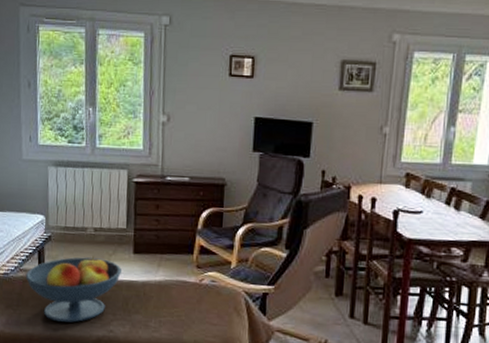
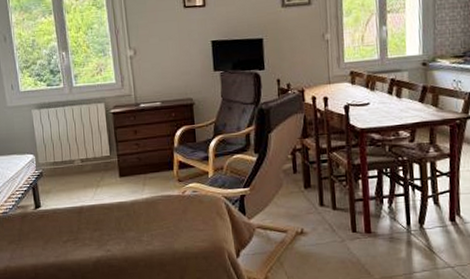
fruit bowl: present [25,255,121,323] -> none [23,184,111,249]

